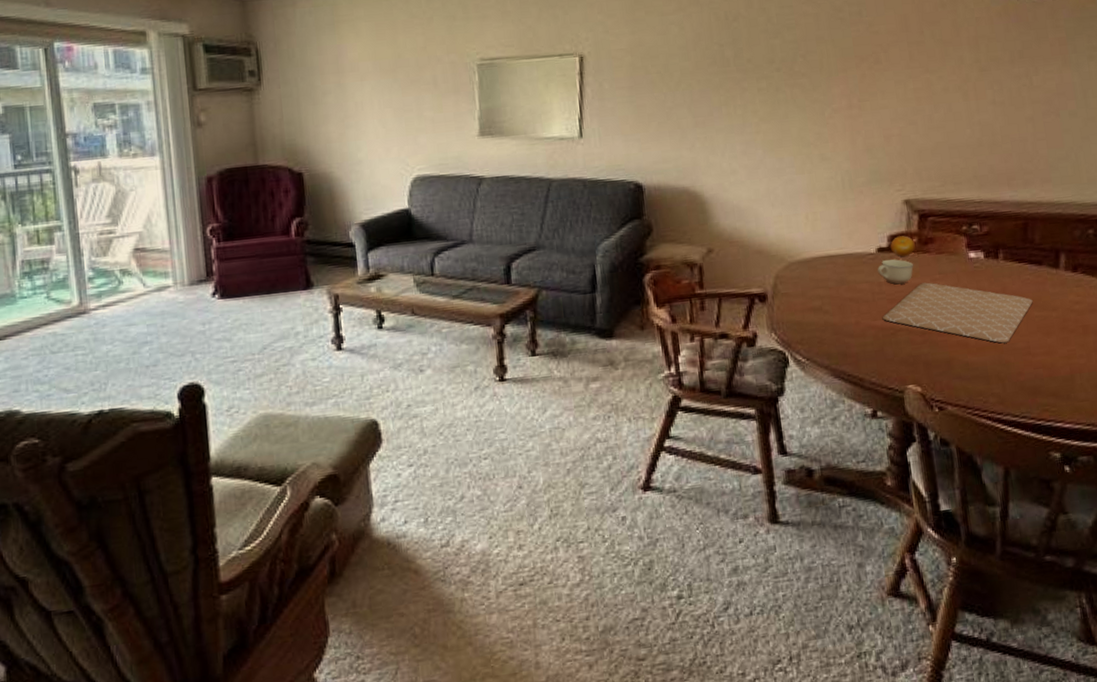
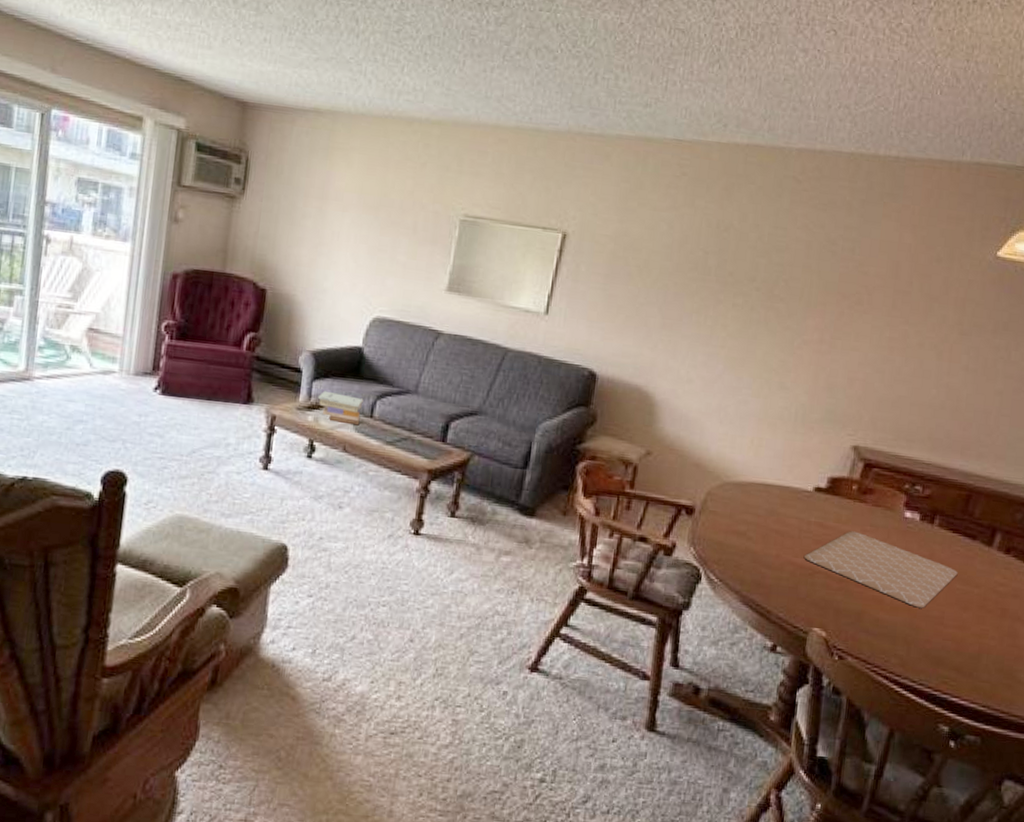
books: none [375,259,423,288] -> present [317,391,364,426]
cup: present [877,259,914,285] -> none [809,500,848,528]
fruit: present [890,235,916,257] -> none [828,480,855,501]

